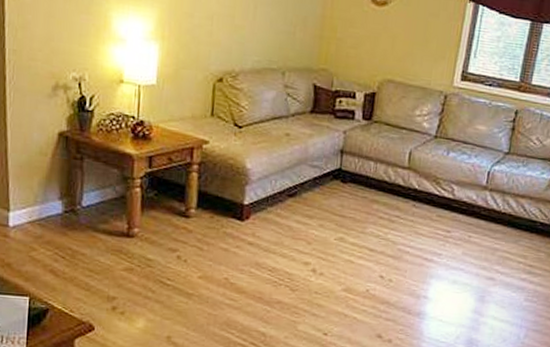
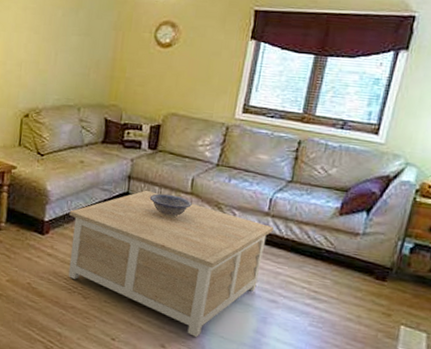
coffee table: none [273,165,491,323] -> present [68,190,274,337]
decorative bowl: none [364,169,409,196] -> present [149,193,192,219]

